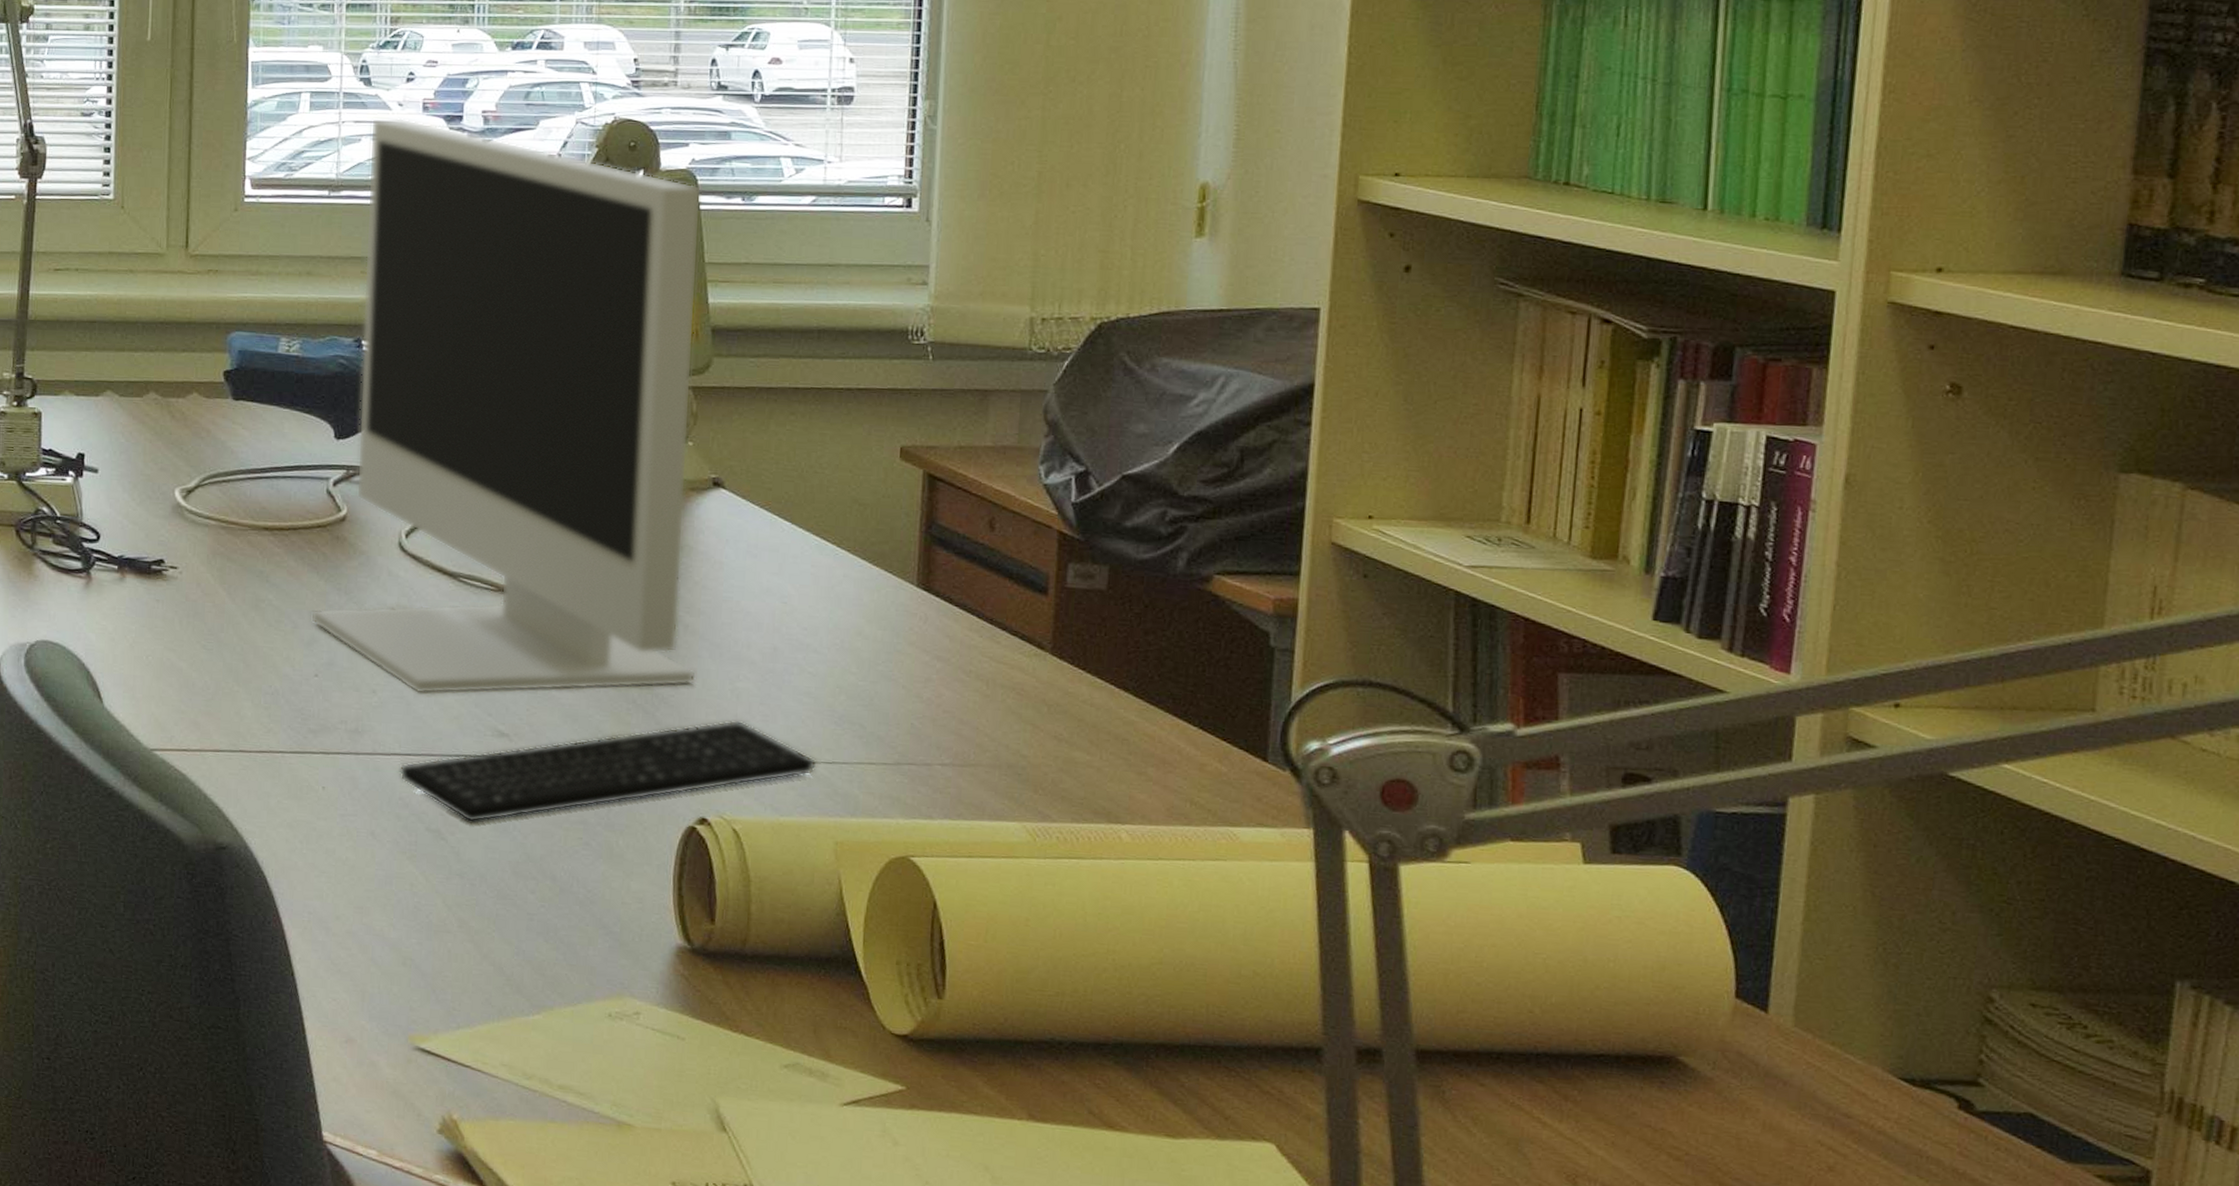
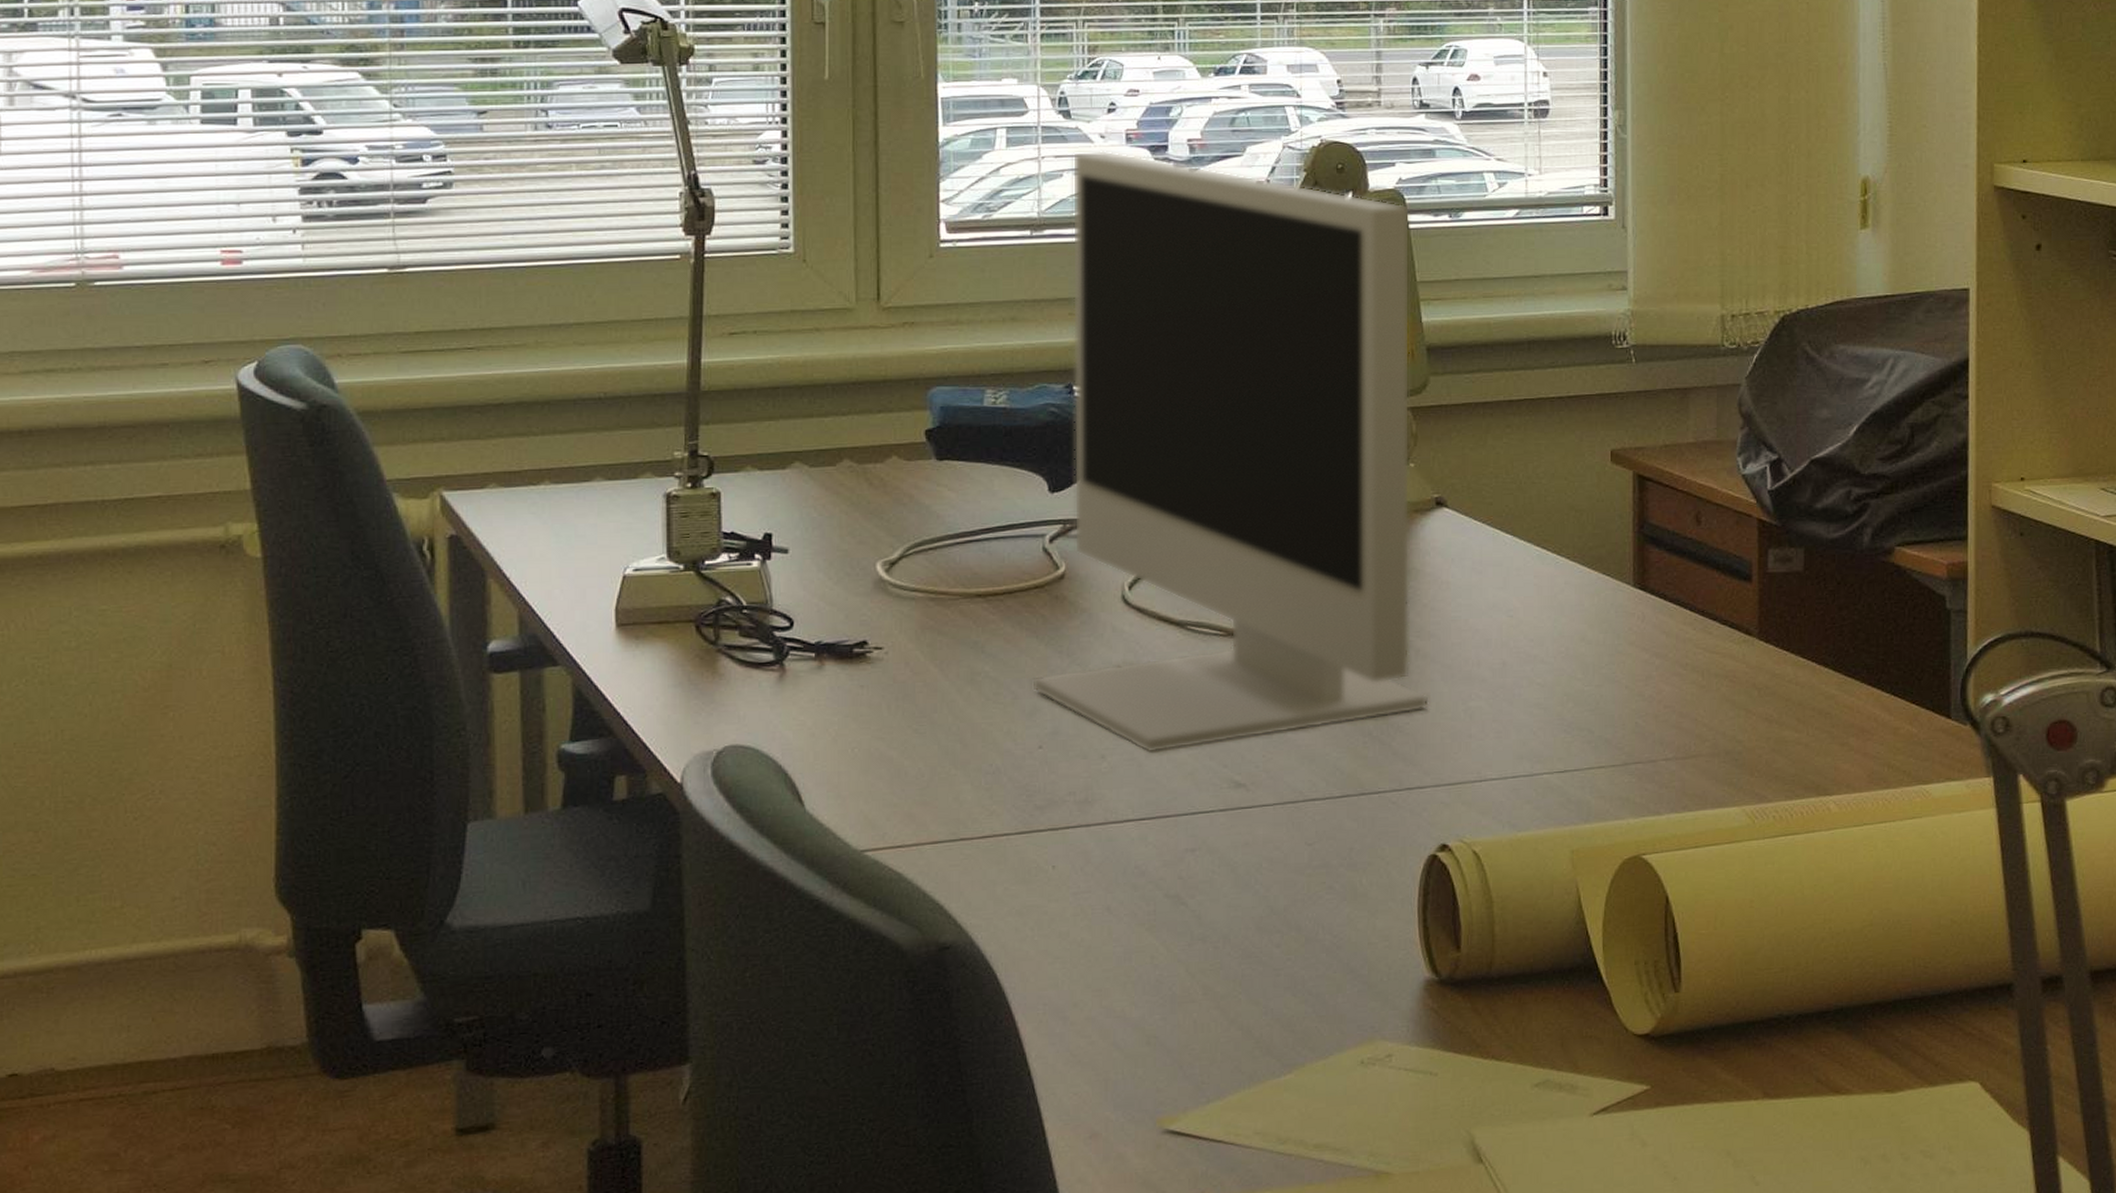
keyboard: present [398,719,817,823] -> none [1133,740,1550,882]

